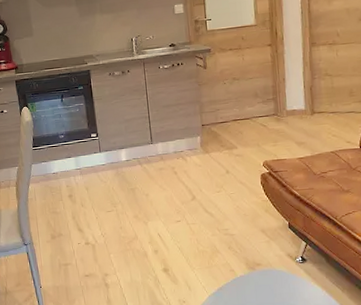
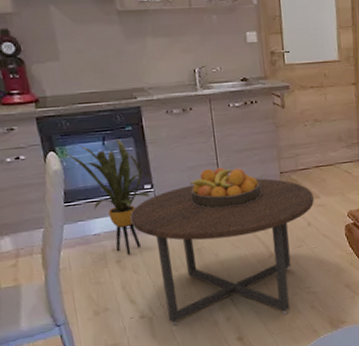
house plant: none [33,96,98,191] -> present [62,138,153,255]
coffee table: none [80,130,232,253] -> present [130,178,314,326]
fruit bowl: none [126,120,185,155] -> present [189,167,261,208]

